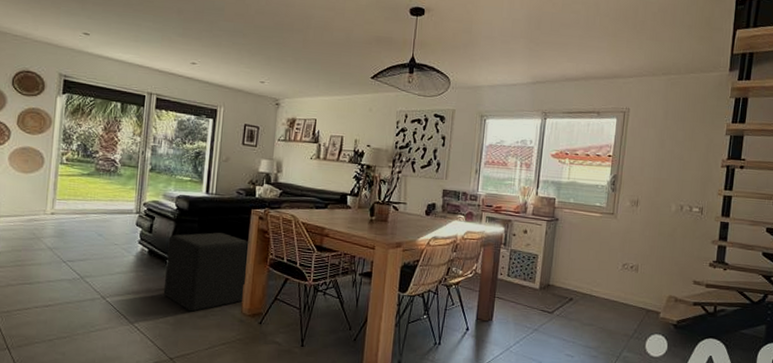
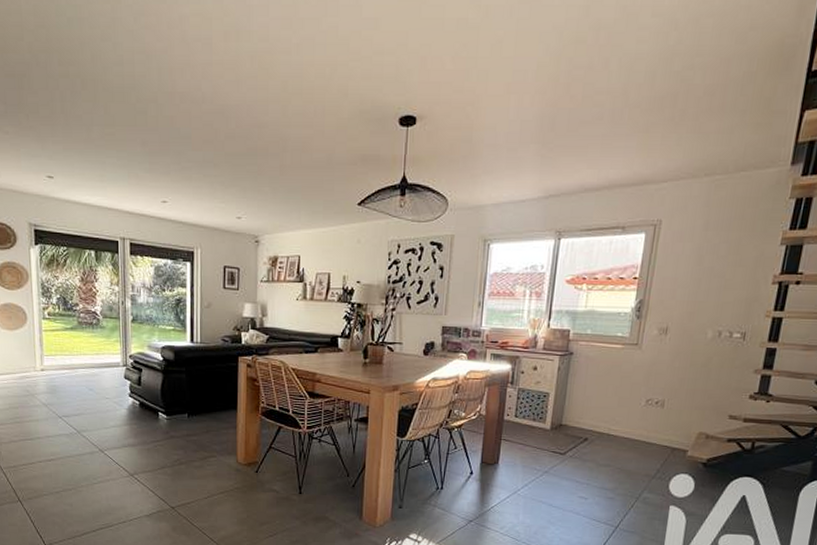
ottoman: present [163,232,250,312] -> none [158,382,240,462]

